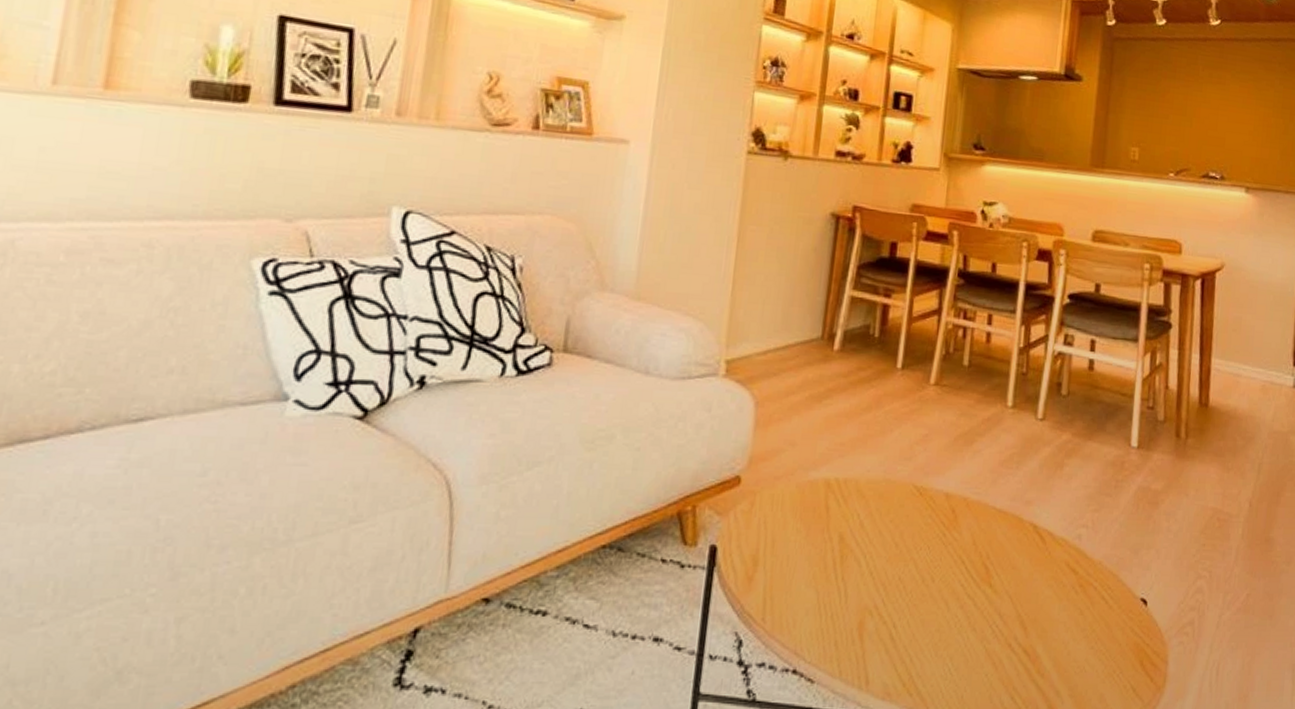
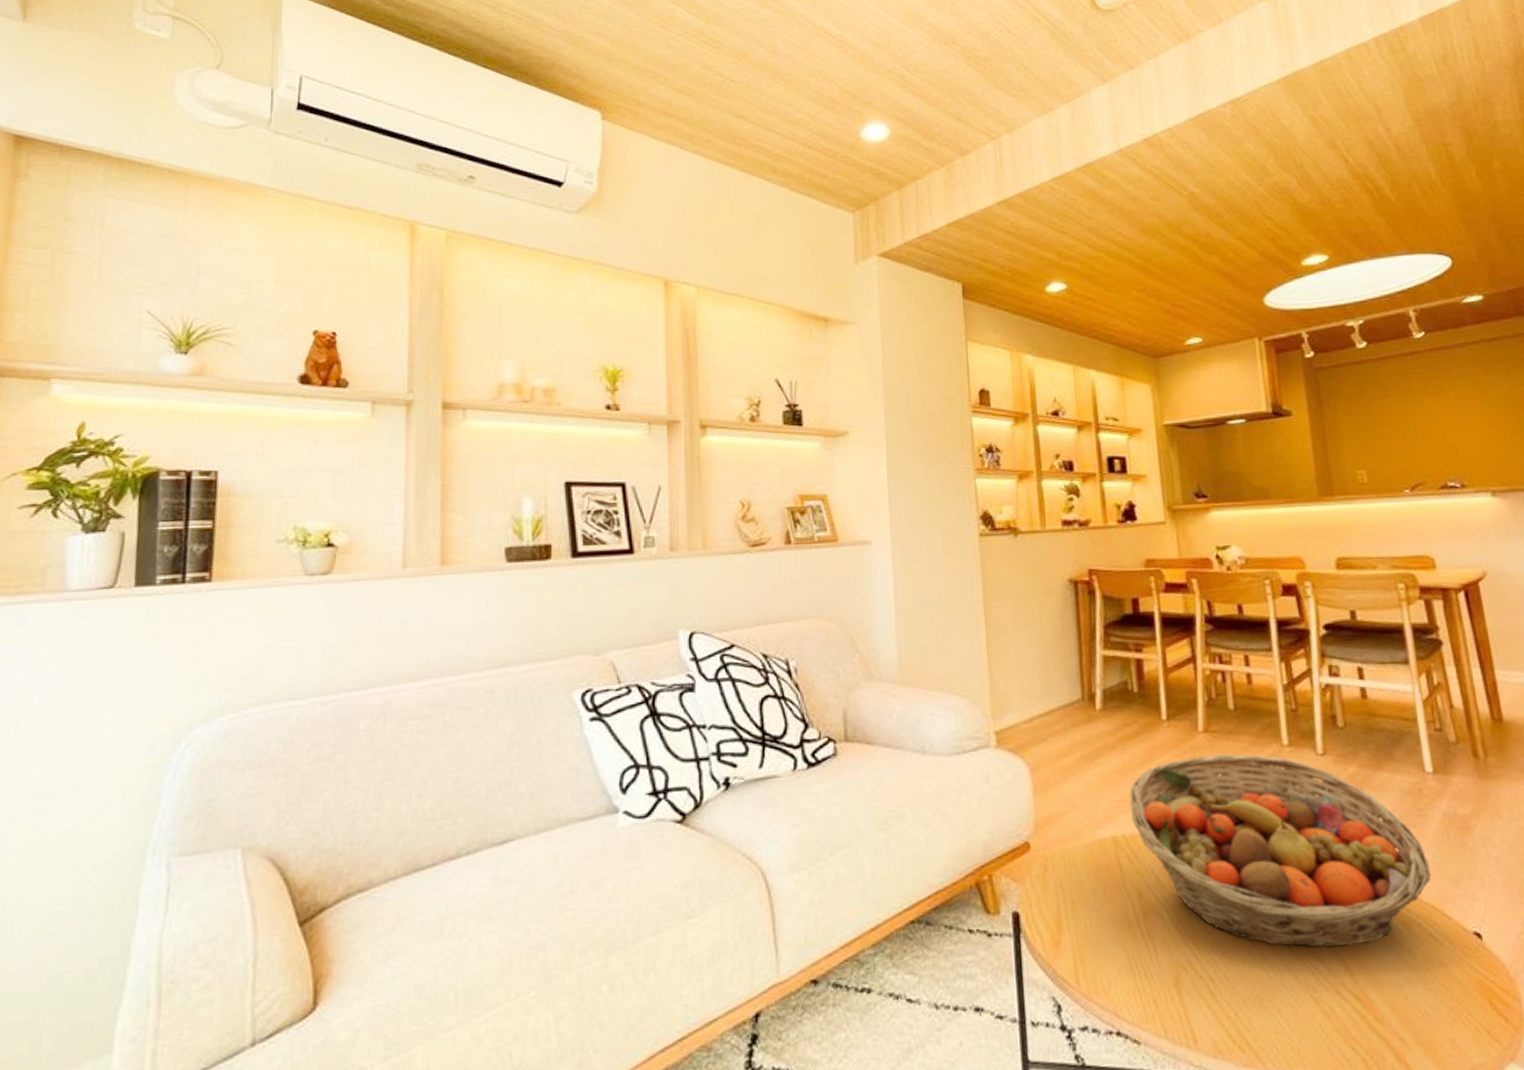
fruit basket: none [847,408,1116,603] -> present [1130,753,1432,948]

